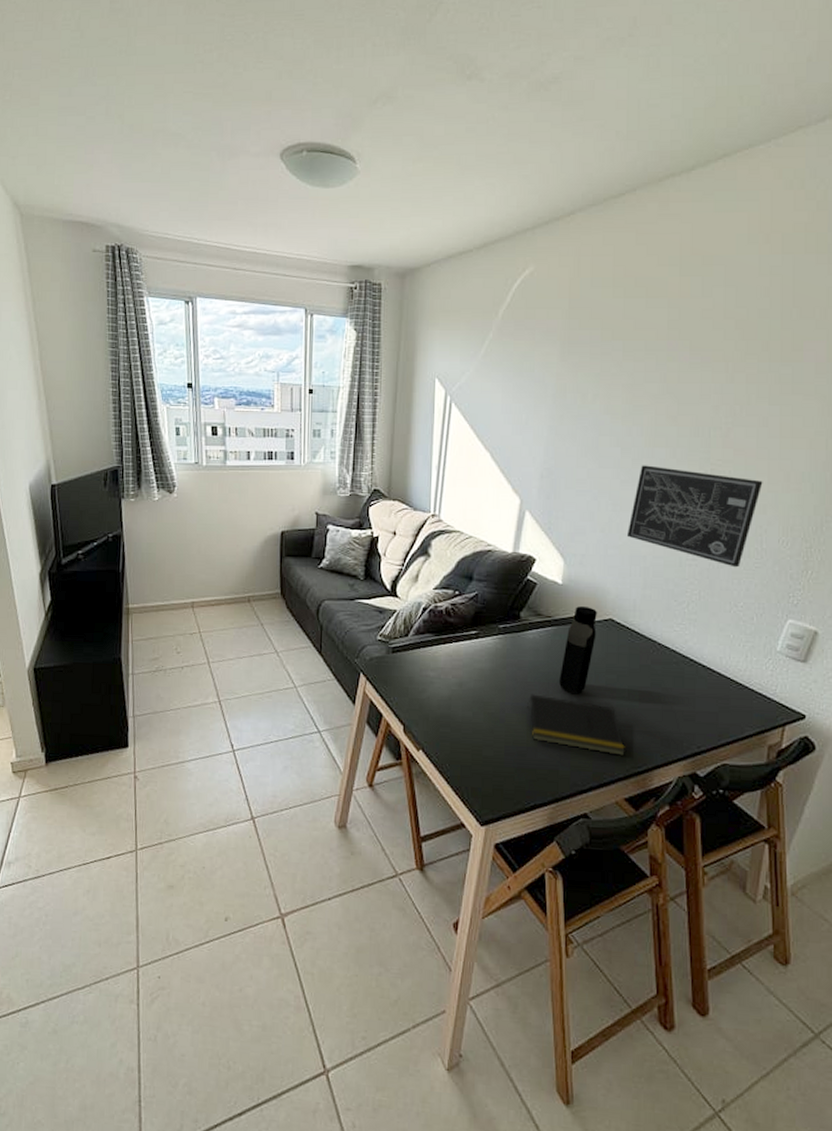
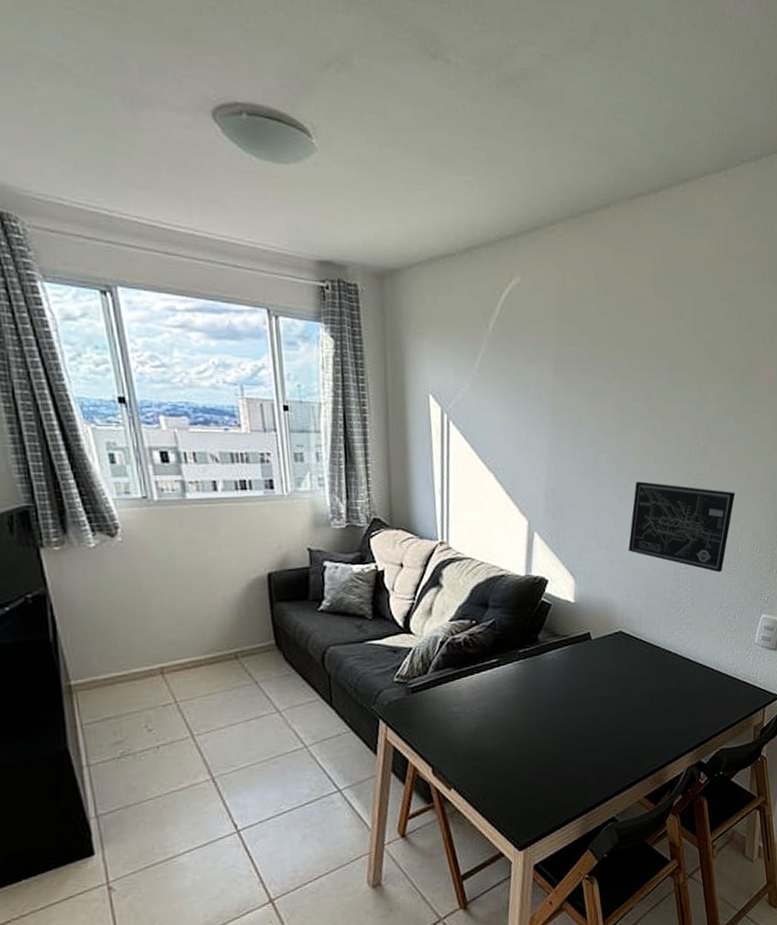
notepad: present [526,694,625,756] -> none [551,713,642,759]
water bottle: present [559,606,597,695] -> none [579,622,609,708]

